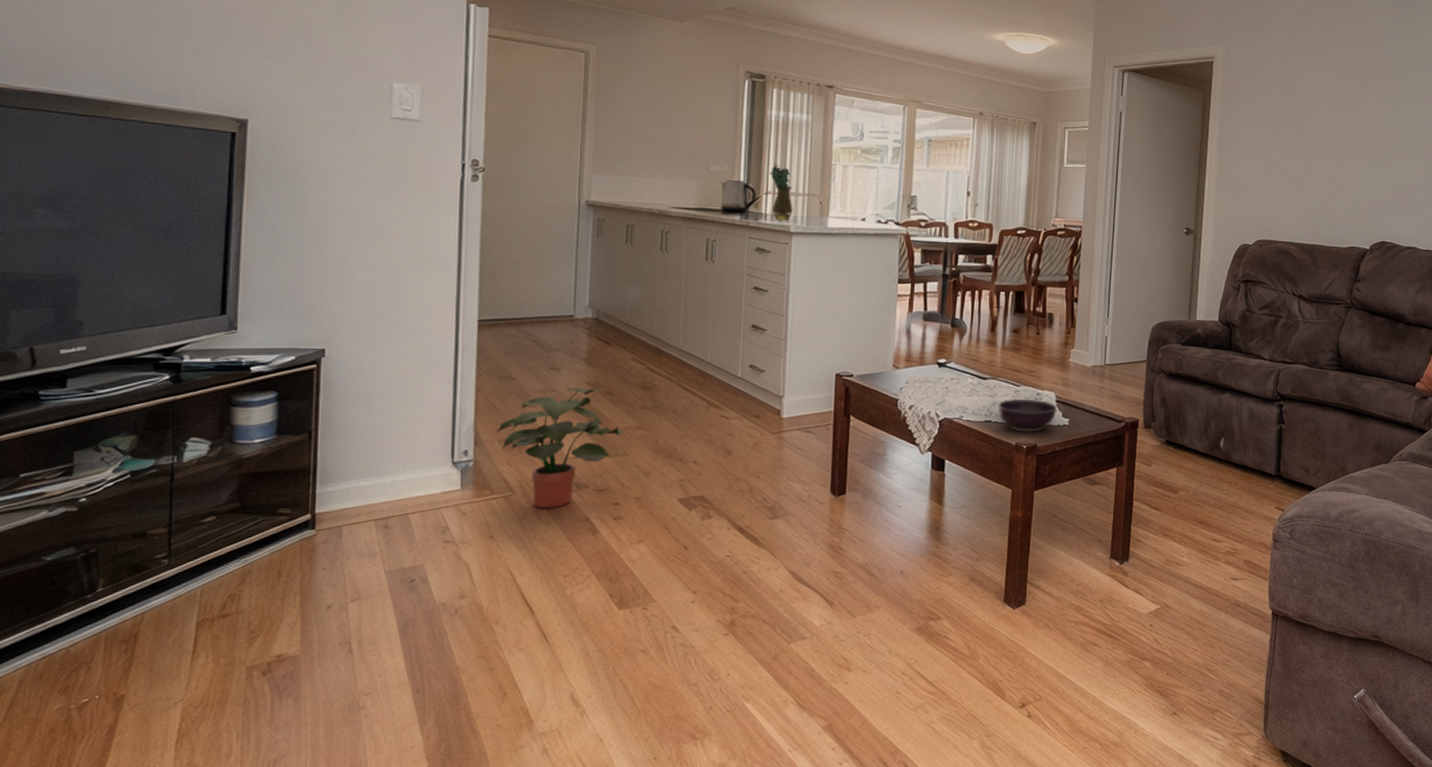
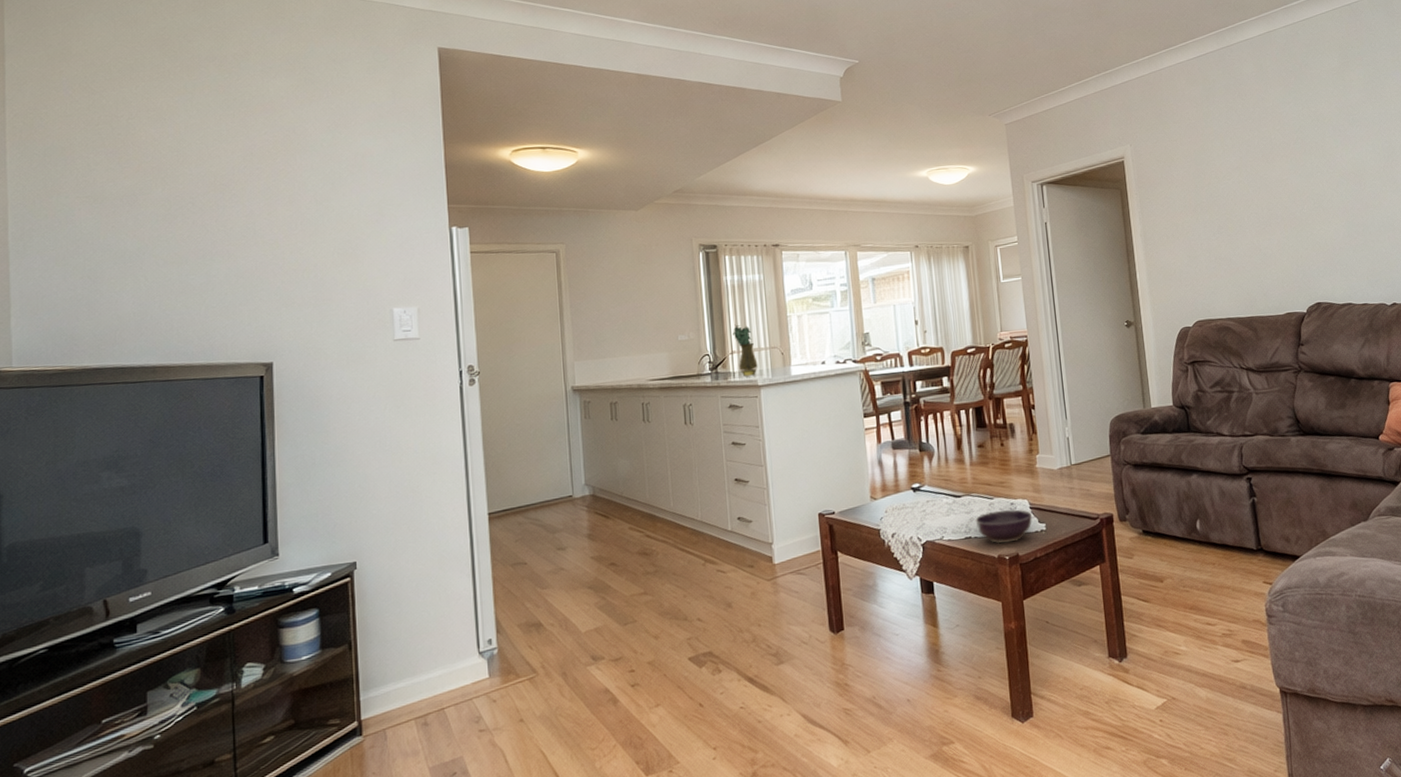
potted plant: present [496,388,625,509] -> none [514,561,631,686]
kettle: present [719,179,757,216] -> none [689,344,724,379]

